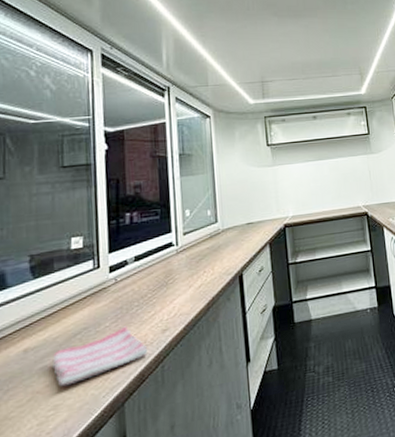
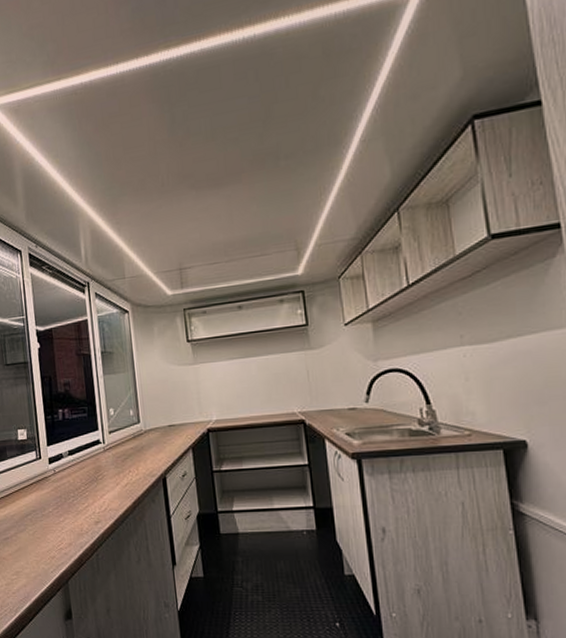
dish towel: present [52,326,148,387] -> none [11,513,85,557]

